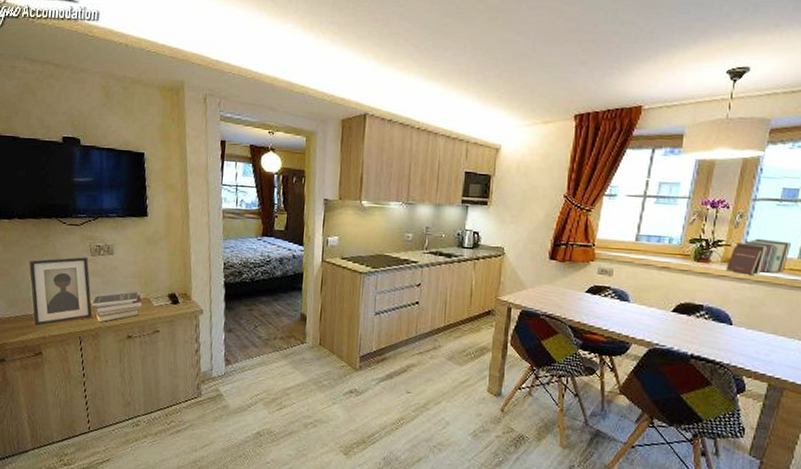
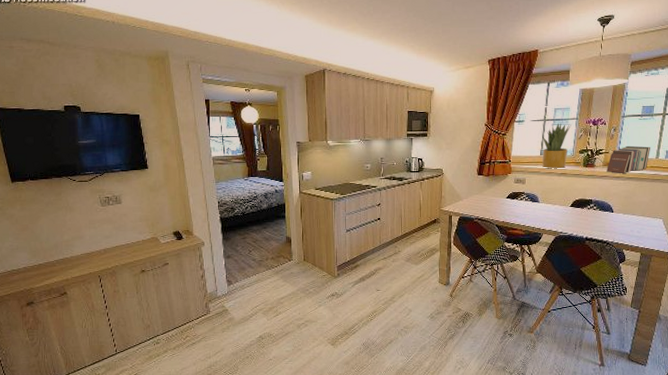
picture frame: present [28,257,93,326] -> none [45,208,108,271]
books: present [92,292,143,323] -> none [107,233,152,262]
planter: none [637,200,681,261] -> present [542,122,571,169]

